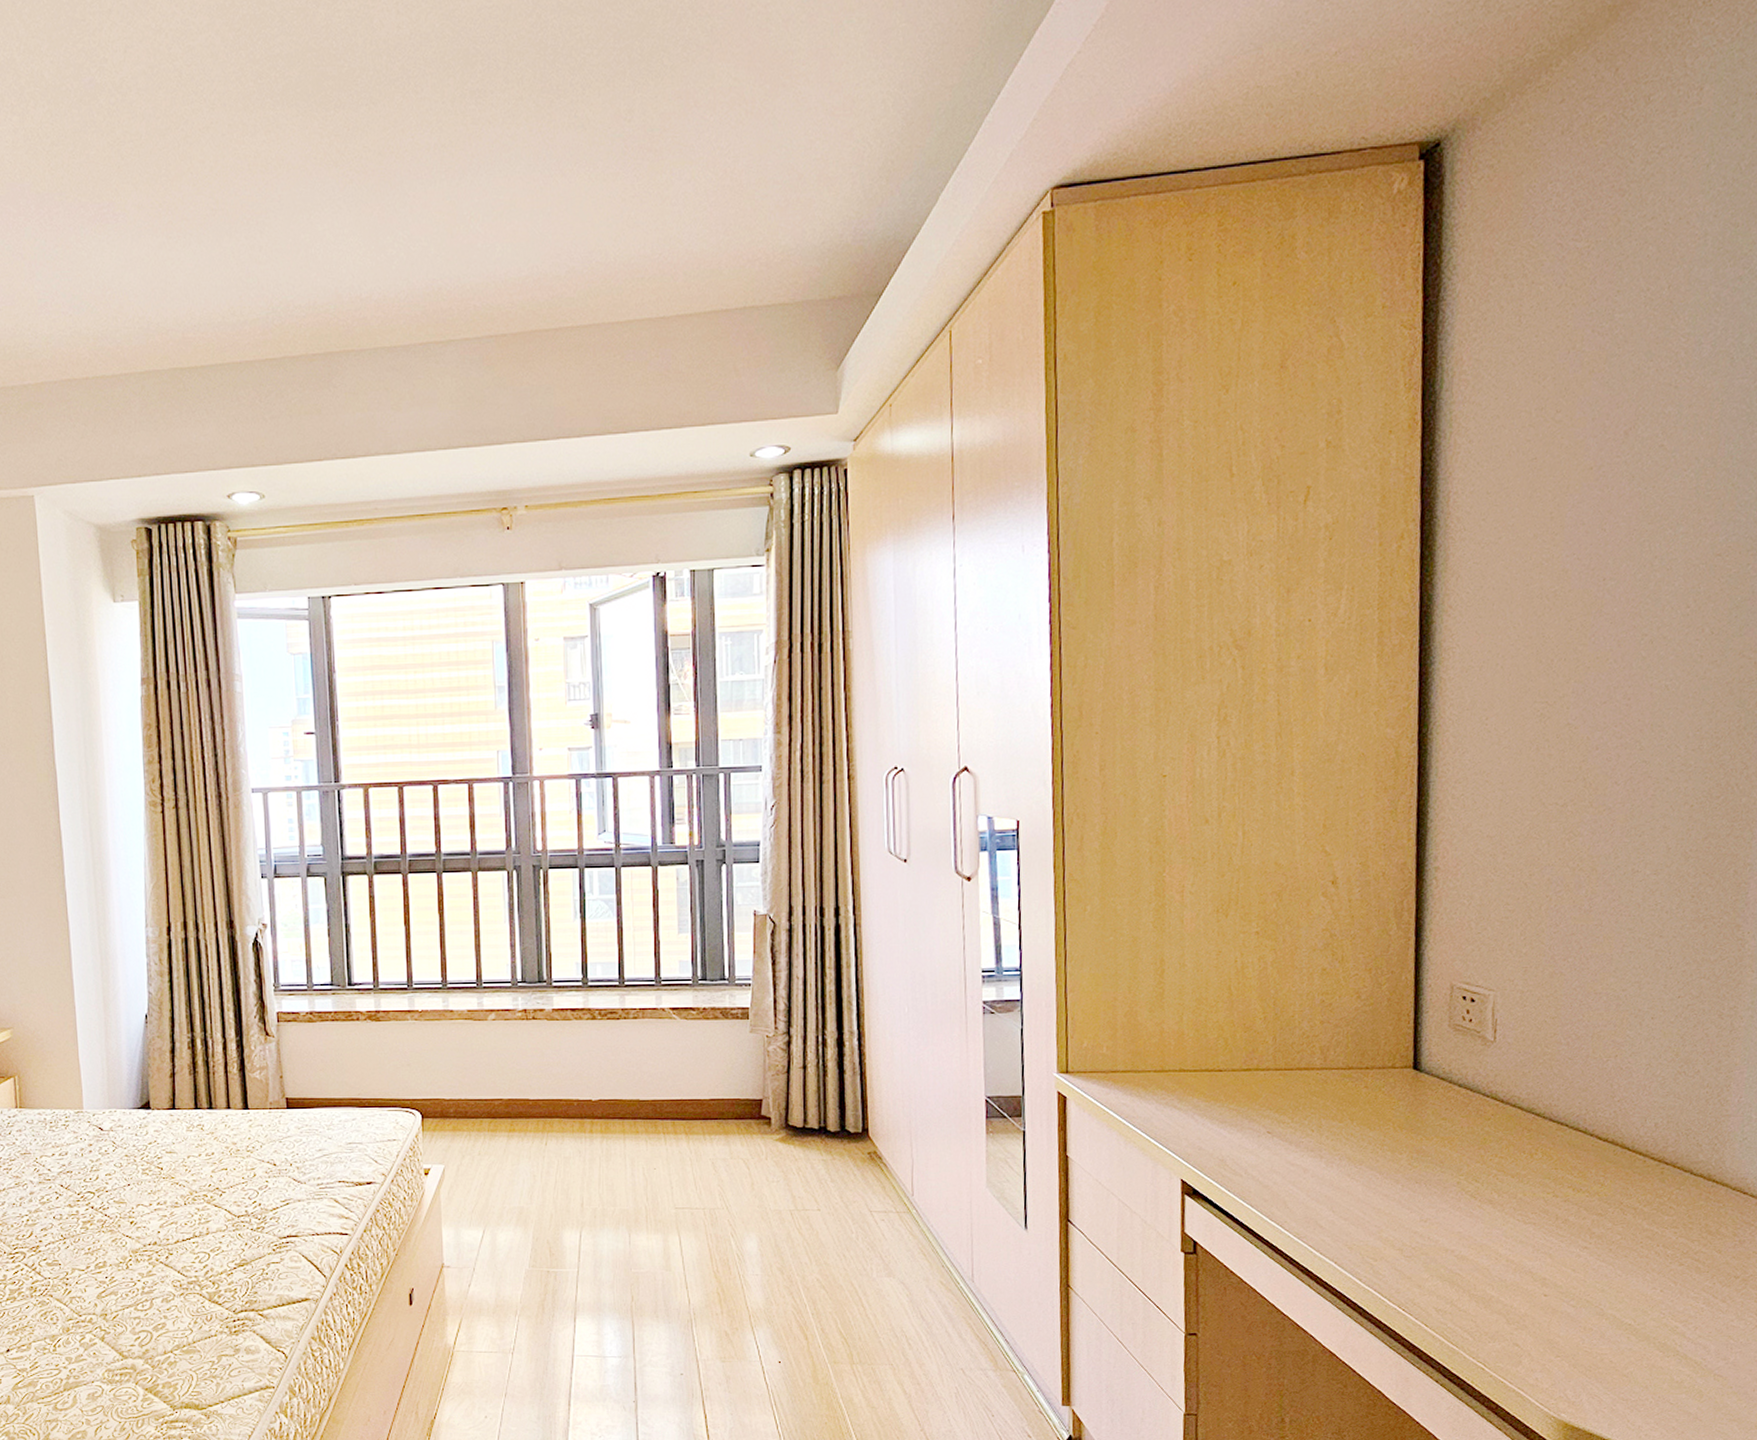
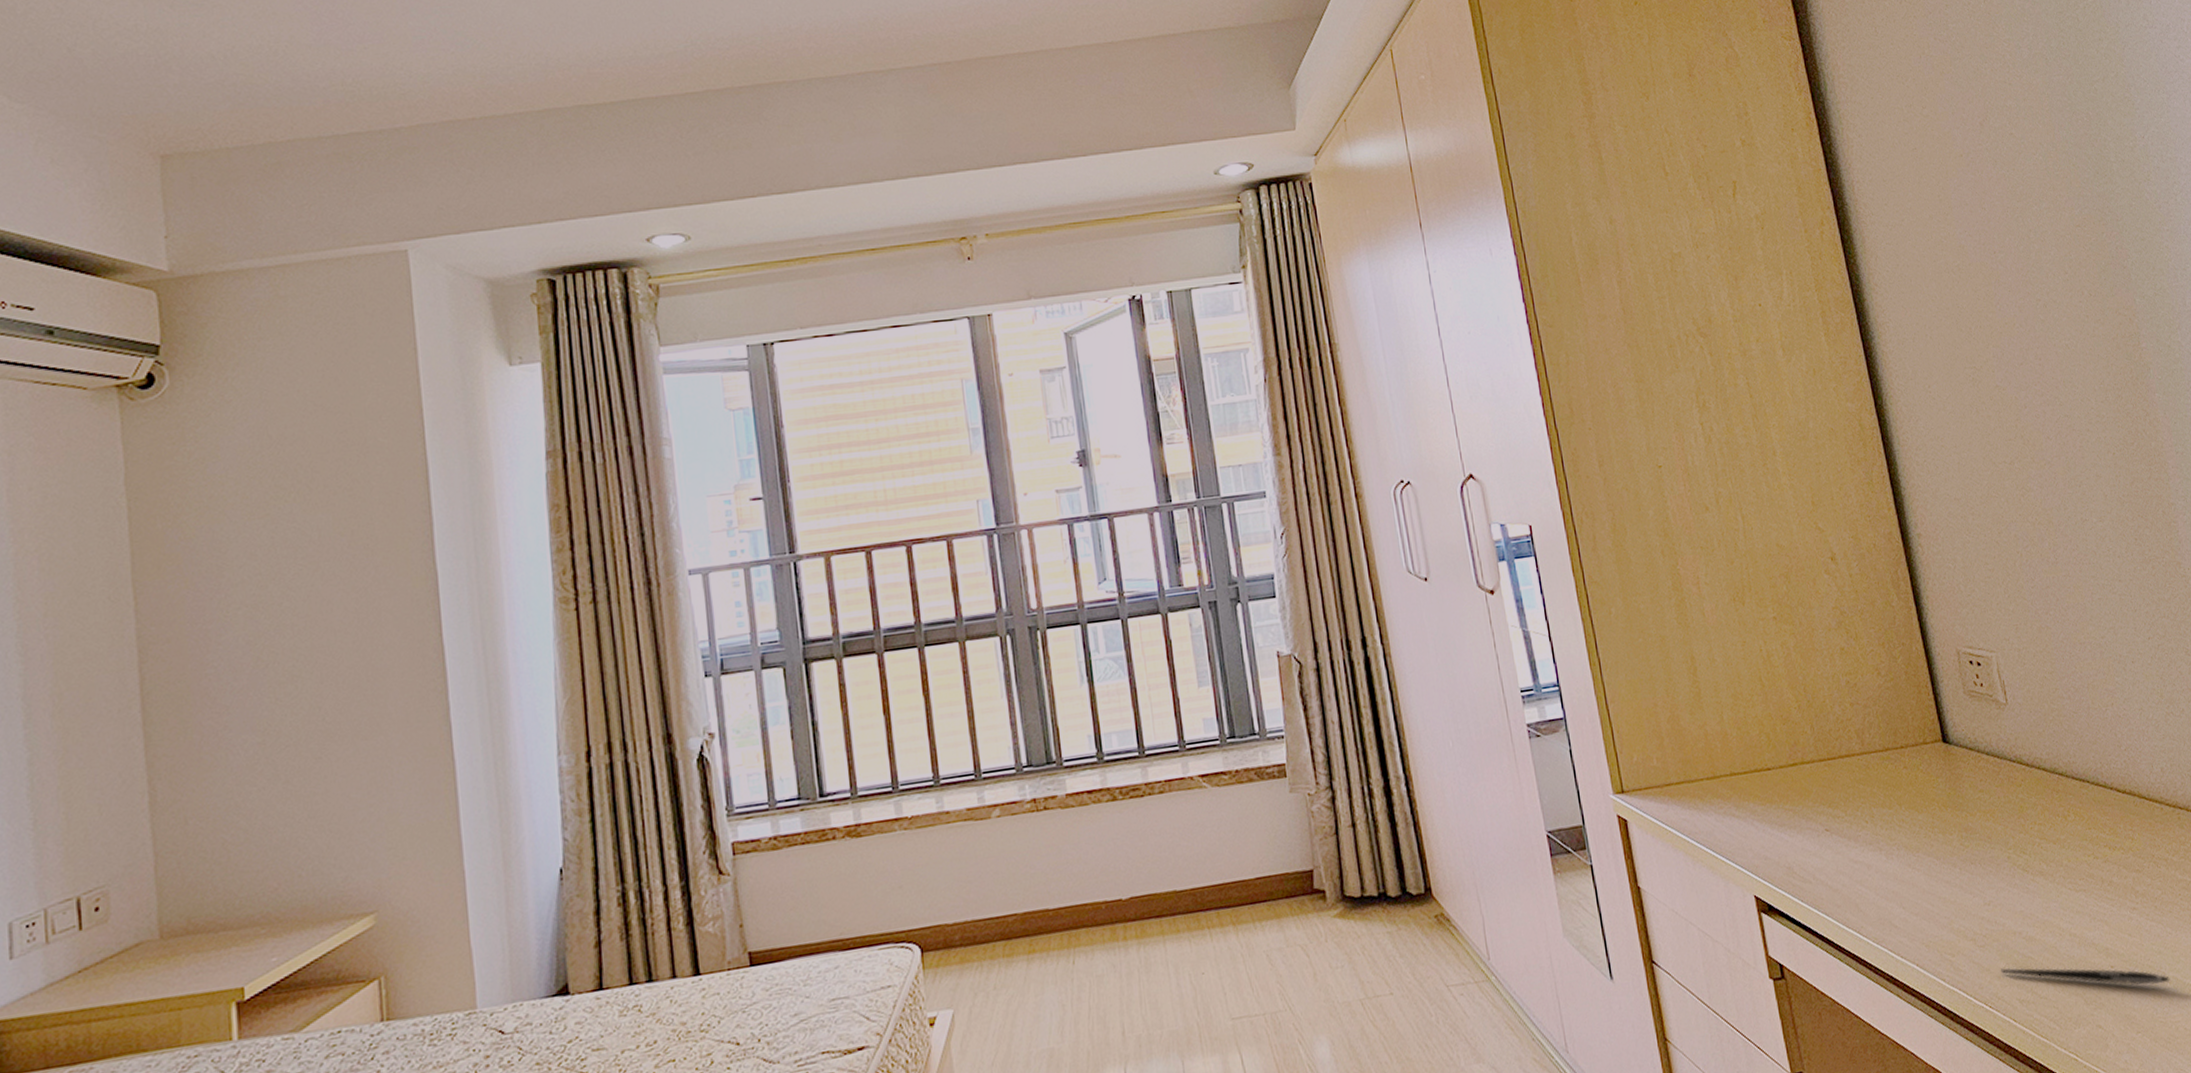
pen: none [1422,1279,1607,1318] -> present [2000,967,2170,985]

